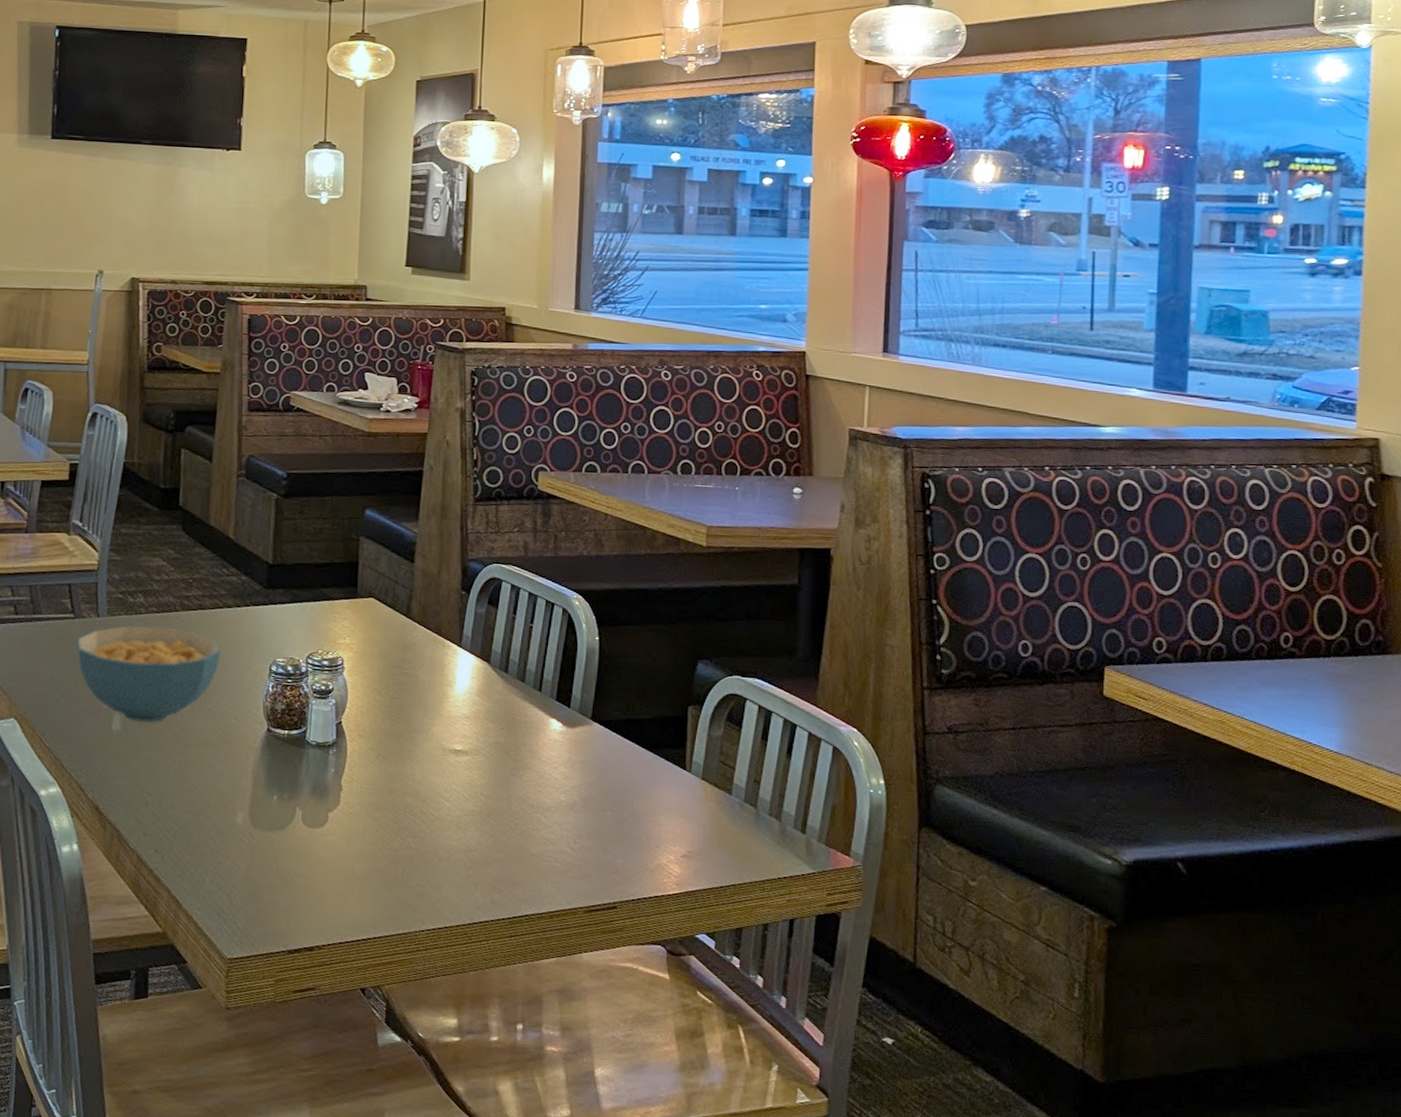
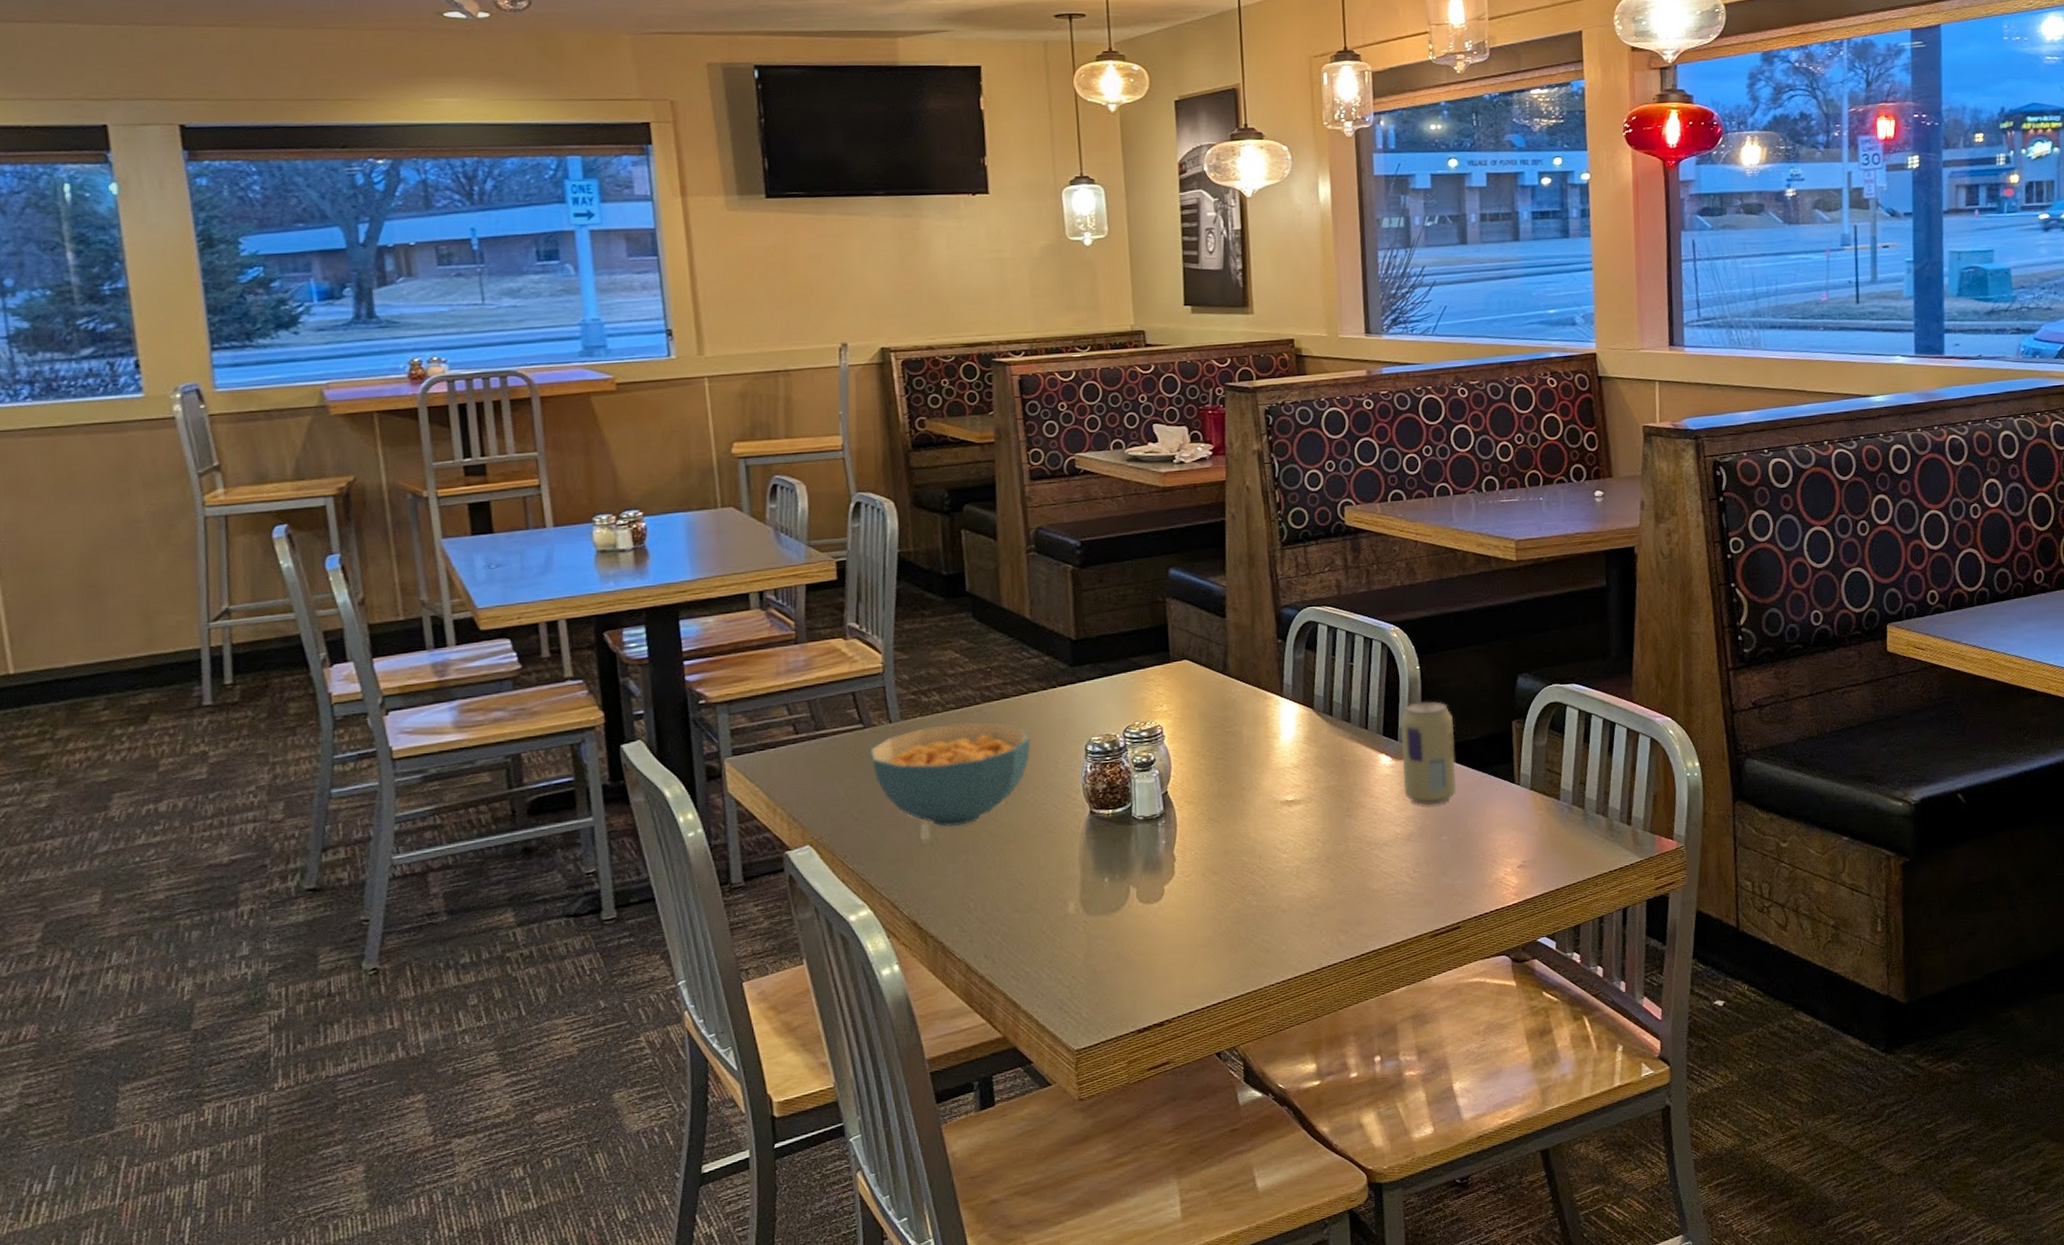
beverage can: none [572,672,629,779] -> present [1400,701,1456,806]

